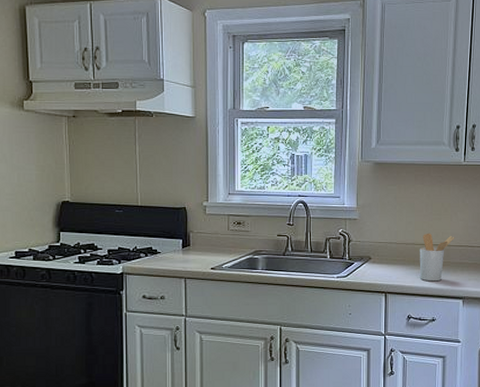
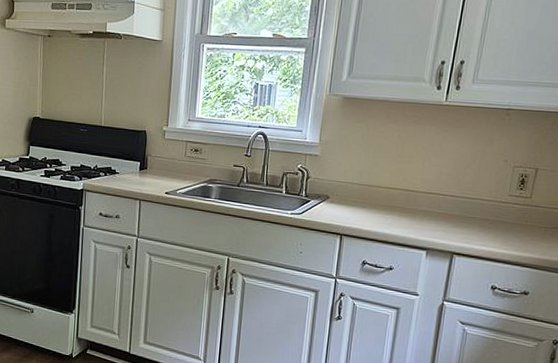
utensil holder: present [419,233,455,282] -> none [381,176,425,229]

